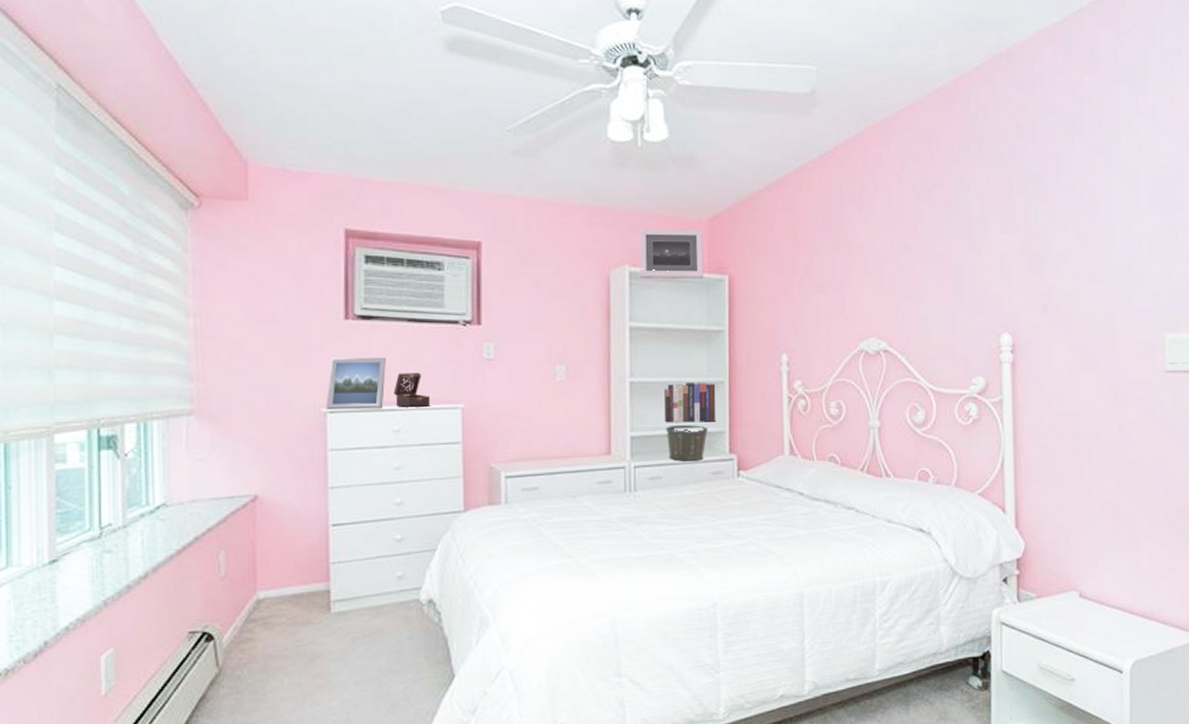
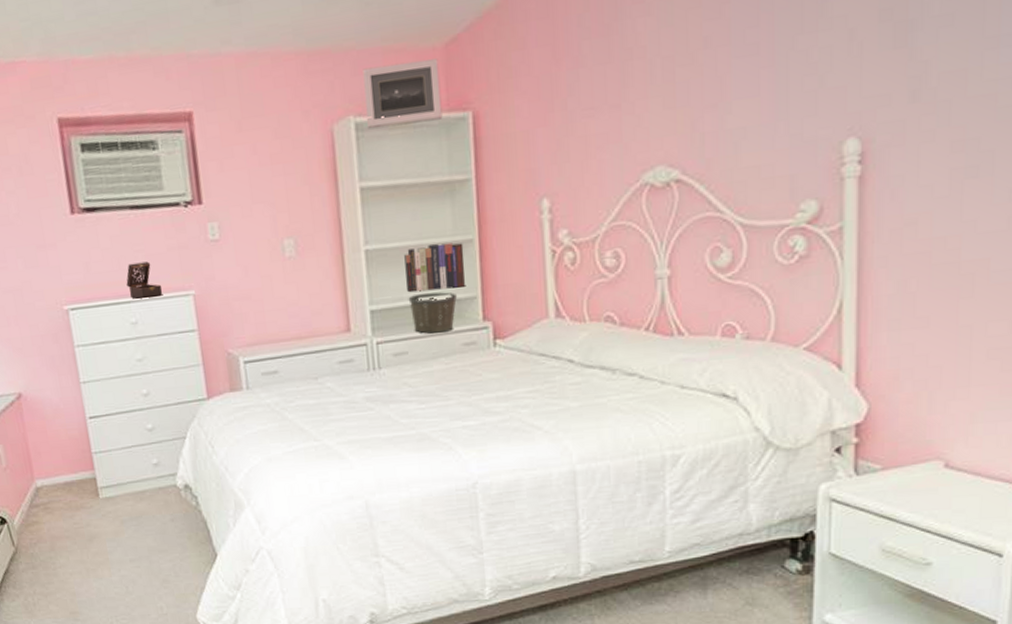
picture frame: present [326,357,386,410] -> none [64,249,119,308]

